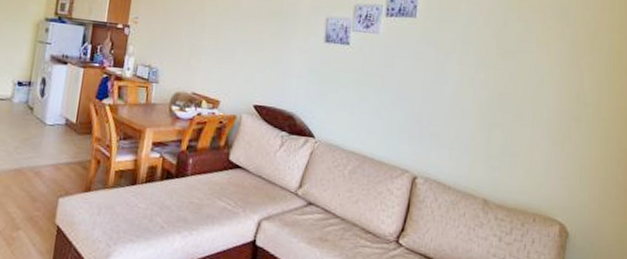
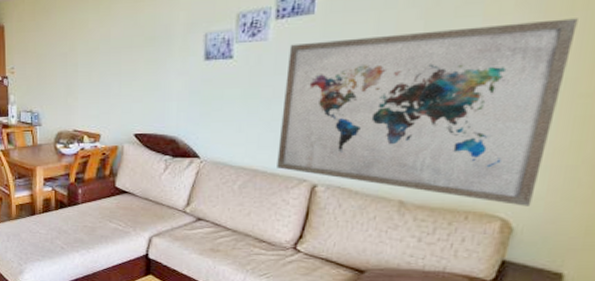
wall art: none [383,41,596,213] -> present [277,18,578,206]

